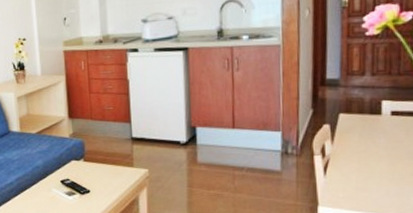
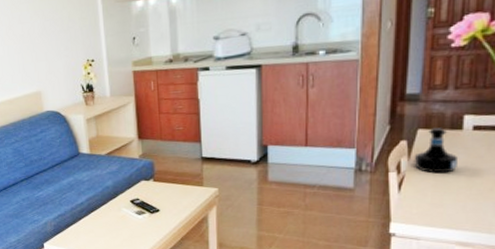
tequila bottle: none [337,112,379,157] -> present [414,128,457,173]

